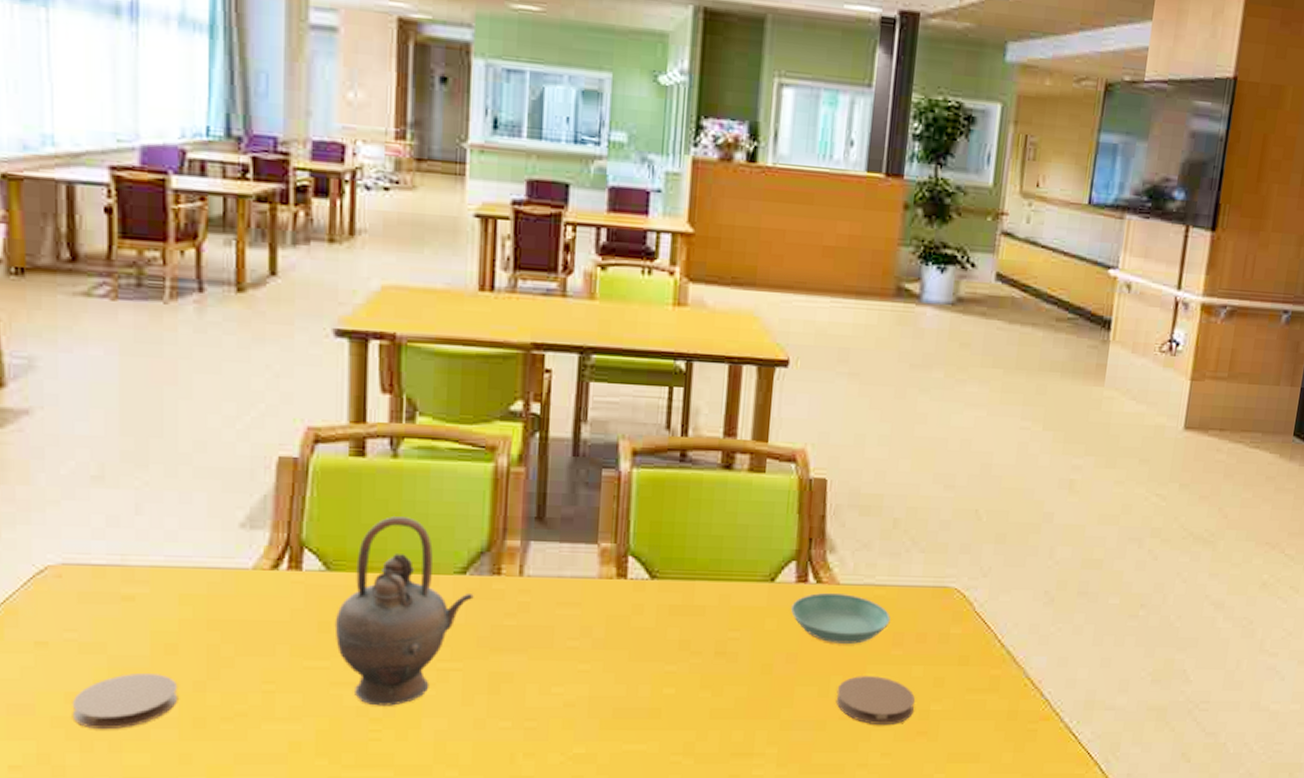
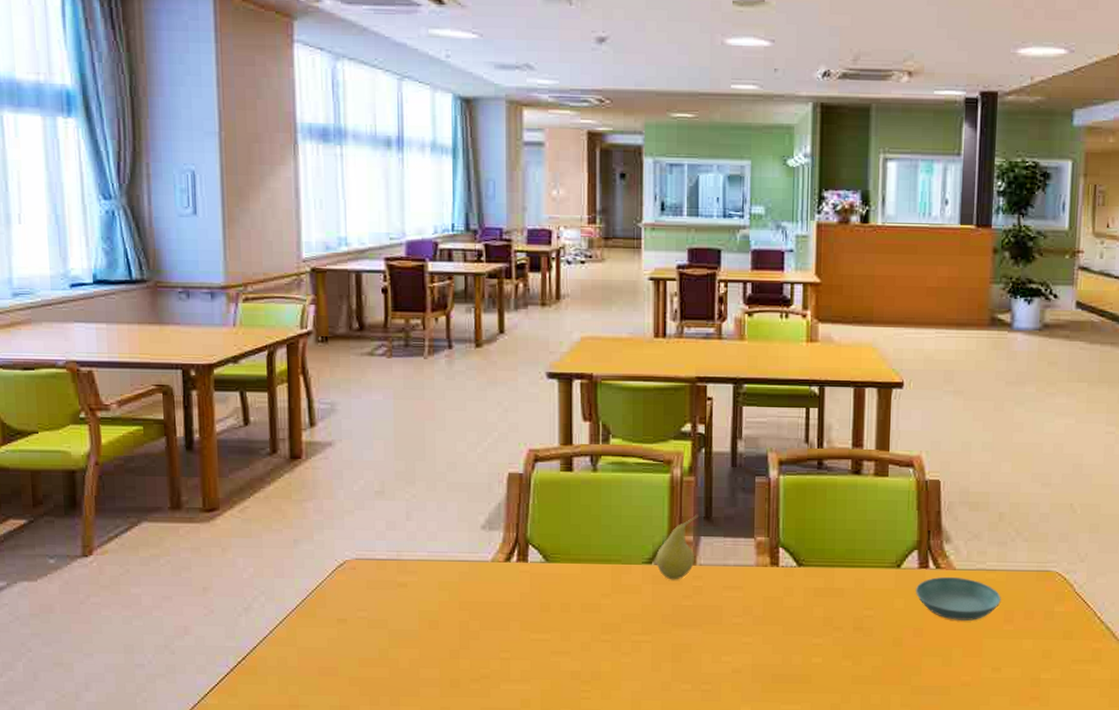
coaster: present [72,674,178,729] -> none [364,644,439,687]
teapot: present [334,516,474,706] -> none [553,518,658,671]
fruit: none [471,513,528,594] -> present [656,514,698,580]
coaster: present [836,676,915,726] -> none [958,648,1026,692]

